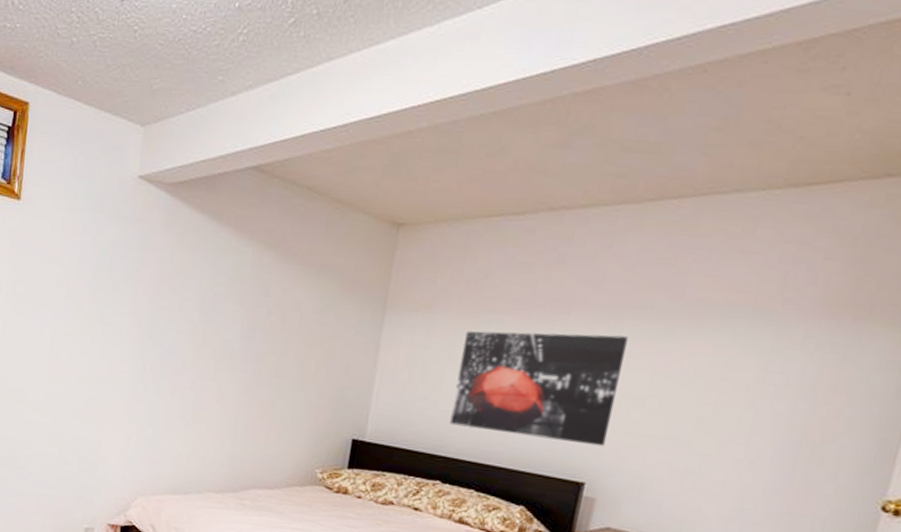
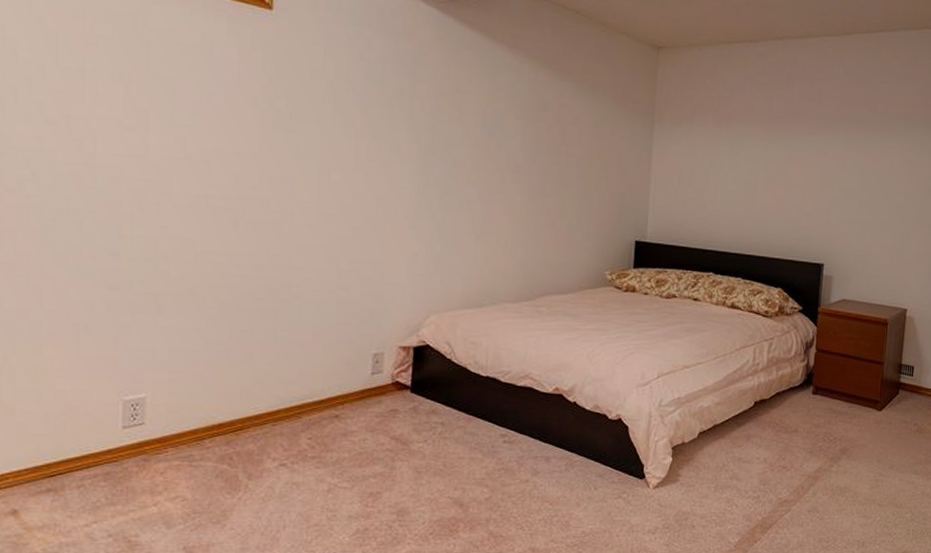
wall art: present [449,331,628,447] -> none [716,140,843,233]

